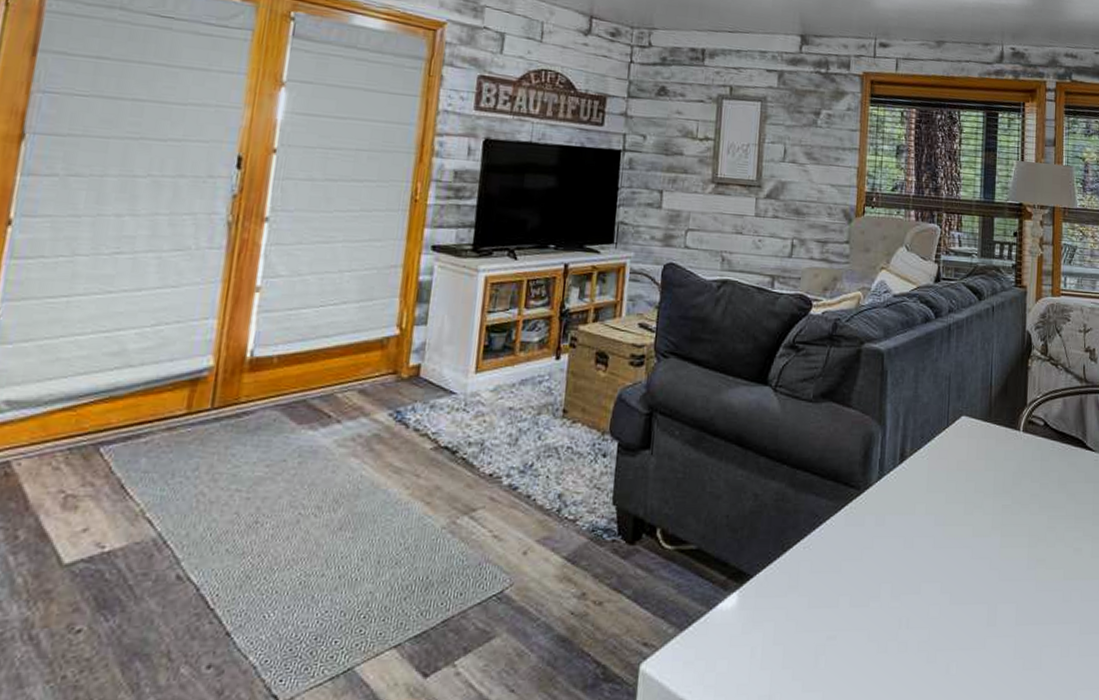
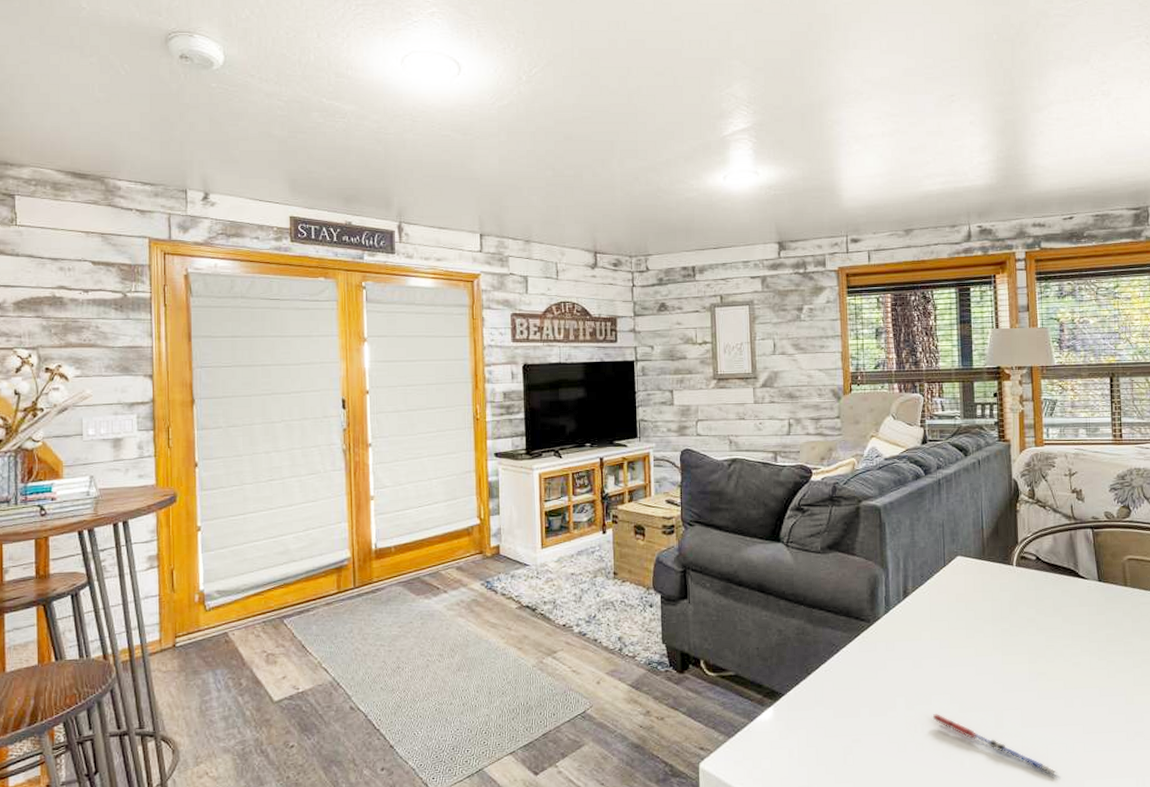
pen: none [919,606,1049,685] -> present [932,714,1057,776]

